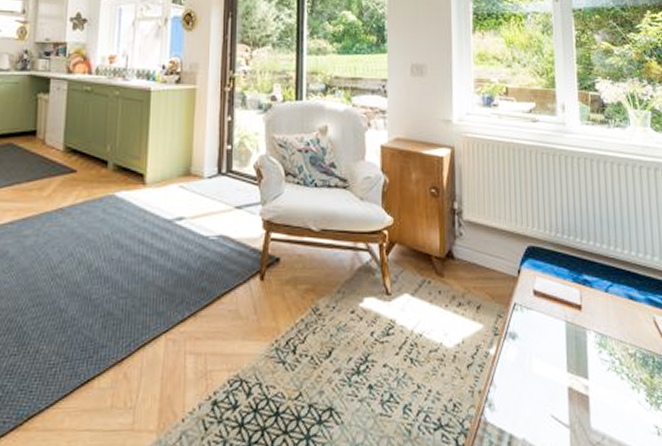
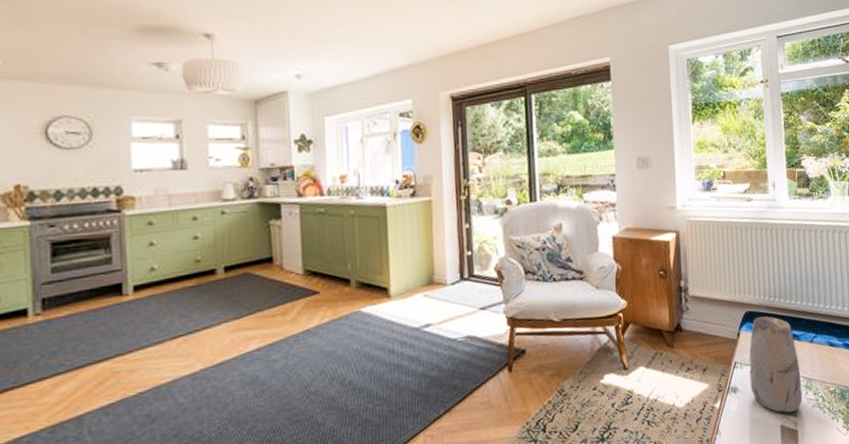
vase: none [531,254,595,374] -> present [749,316,803,413]

